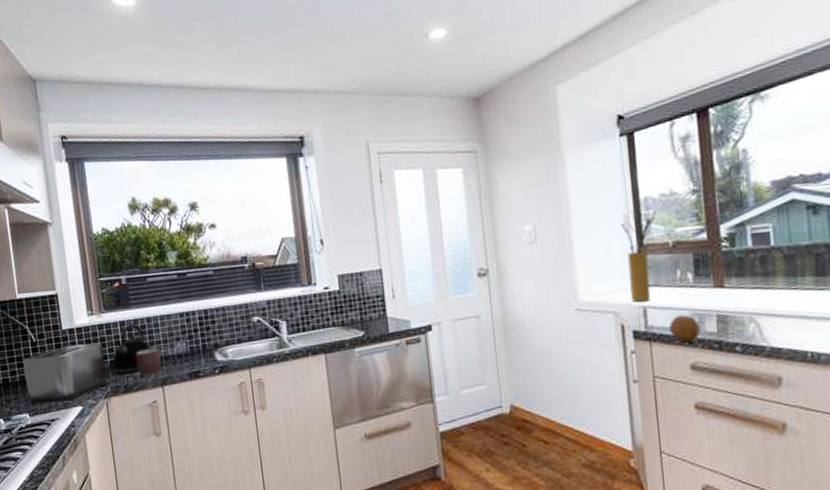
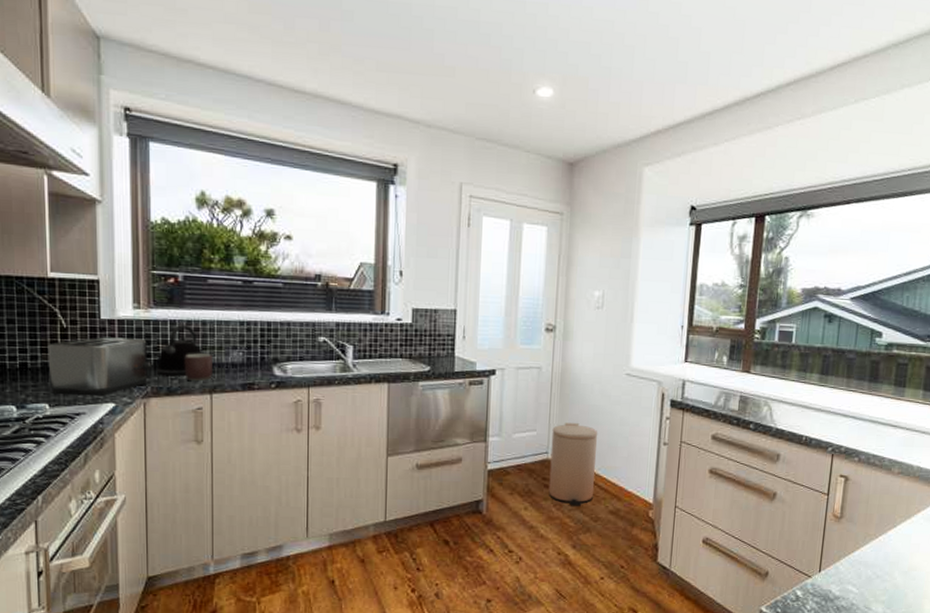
pedal bin: none [502,370,561,463] -> present [548,423,598,506]
vase: present [621,210,657,302] -> none [674,293,709,375]
fruit: present [669,315,700,343] -> none [701,391,725,416]

